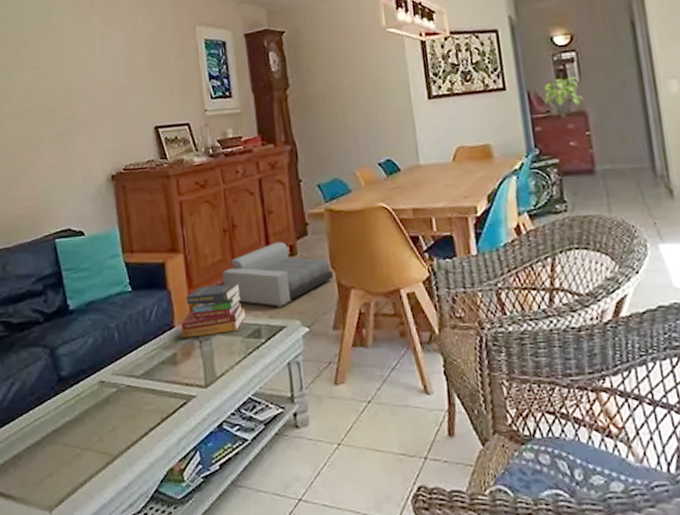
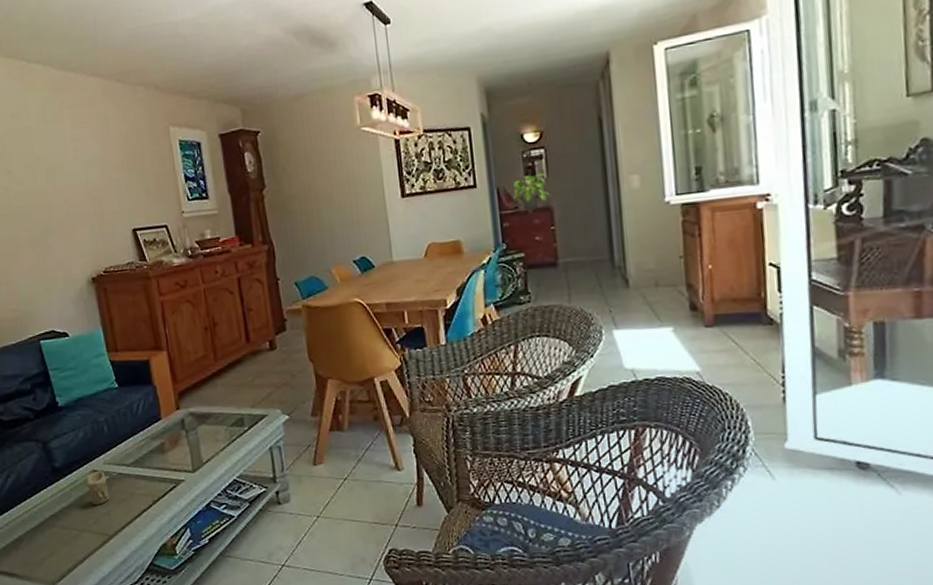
candle: none [93,383,116,421] -> present [86,471,110,505]
books: present [180,283,246,338] -> none [167,377,229,428]
dog bed: present [222,241,334,308] -> none [205,337,312,399]

